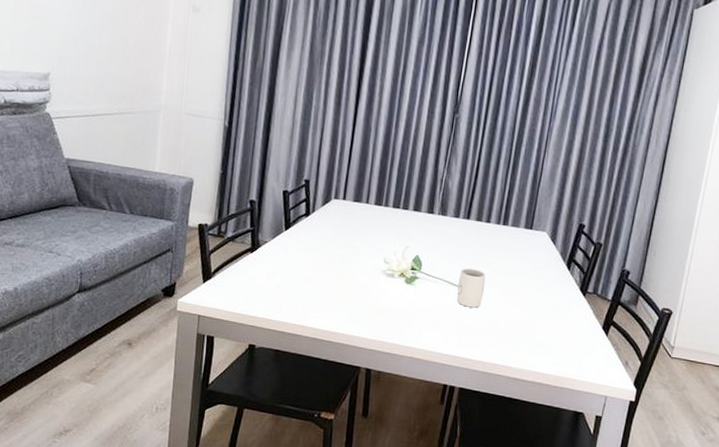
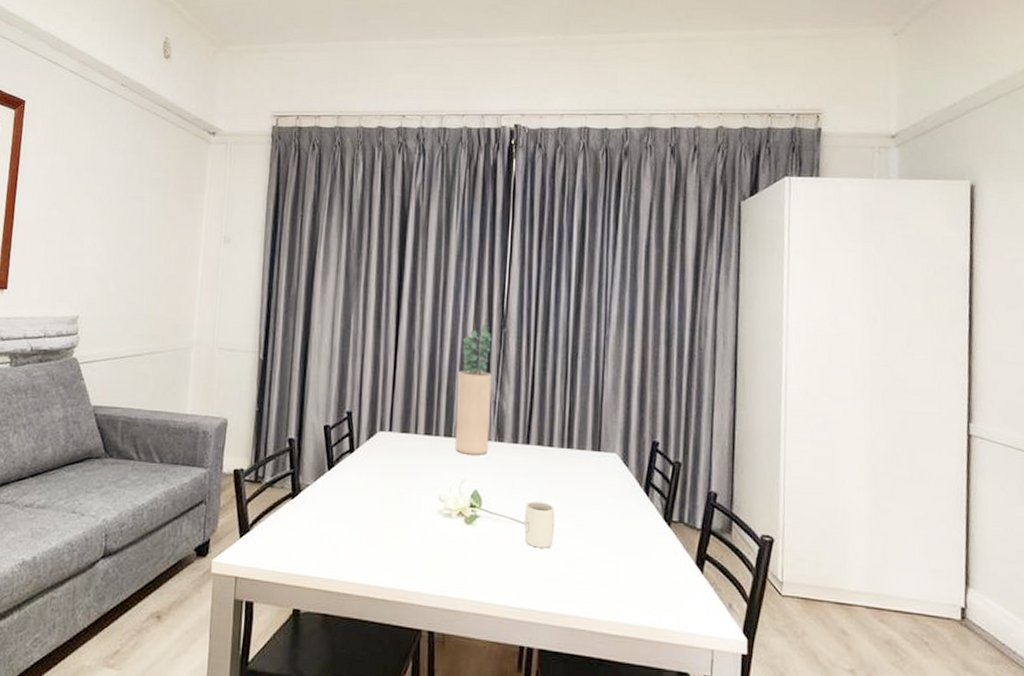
vase: none [402,103,445,226] -> present [455,318,492,455]

